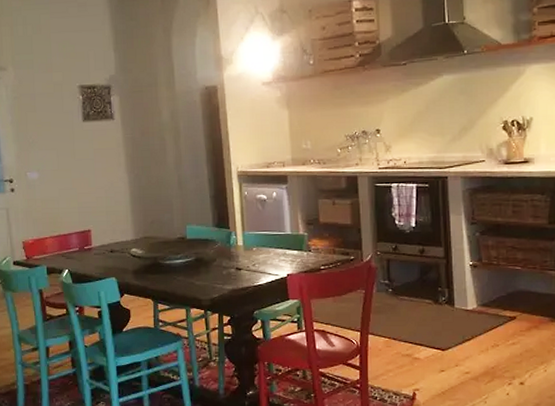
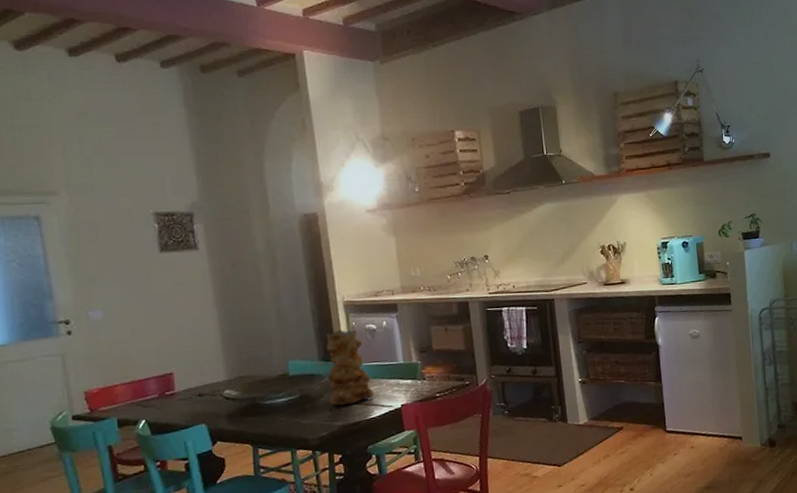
vase: none [220,198,263,271] -> present [326,330,375,407]

